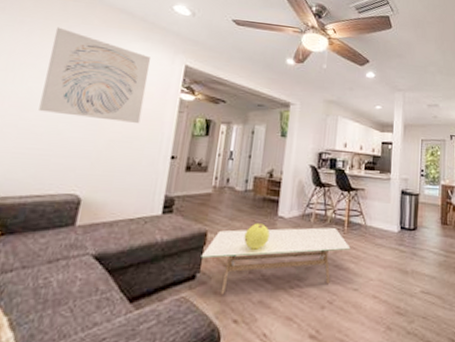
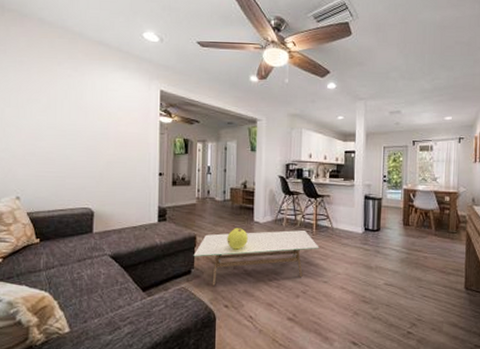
wall art: present [39,27,151,123] -> none [48,64,131,146]

